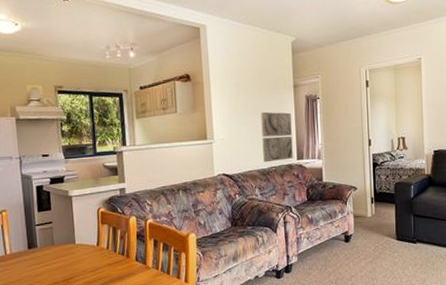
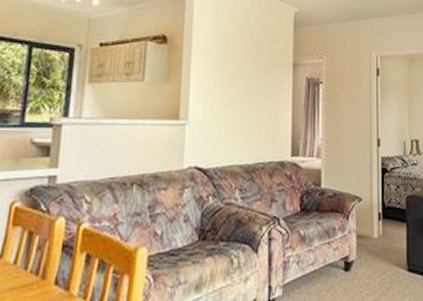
wall art: present [261,111,293,163] -> none [249,91,288,157]

